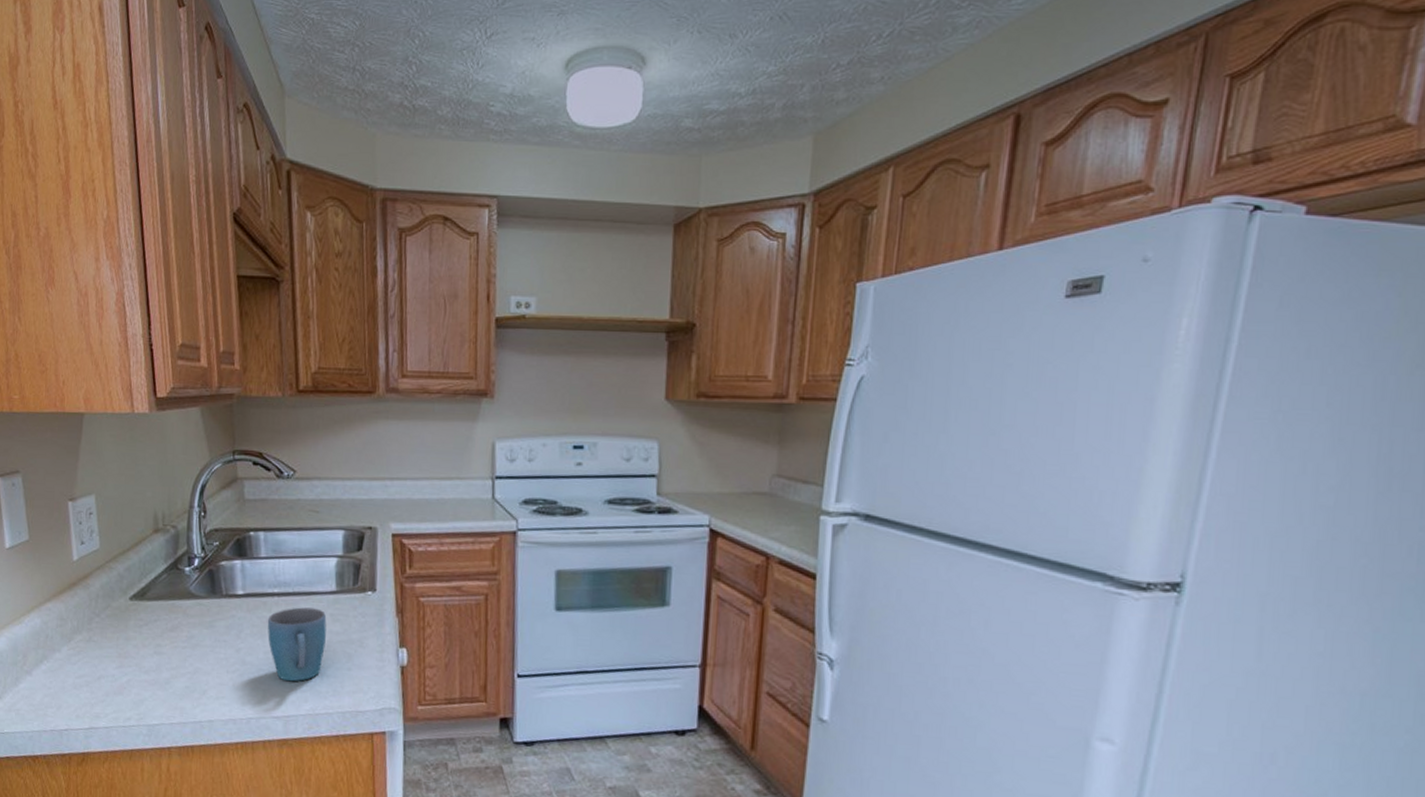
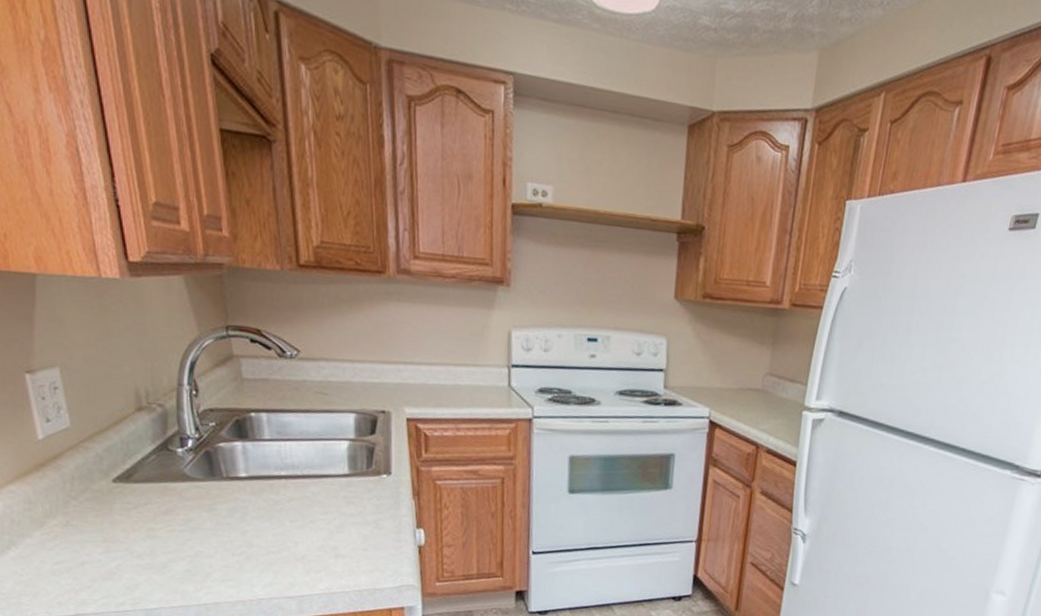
mug: present [267,607,327,682] -> none [275,490,340,563]

